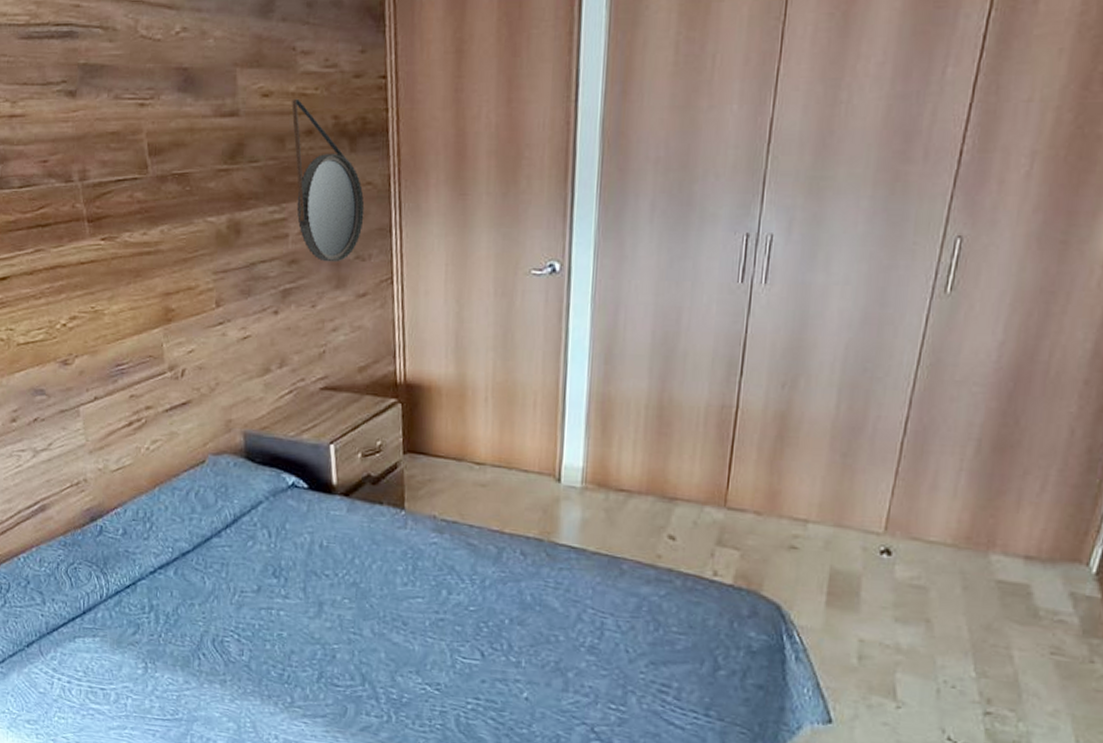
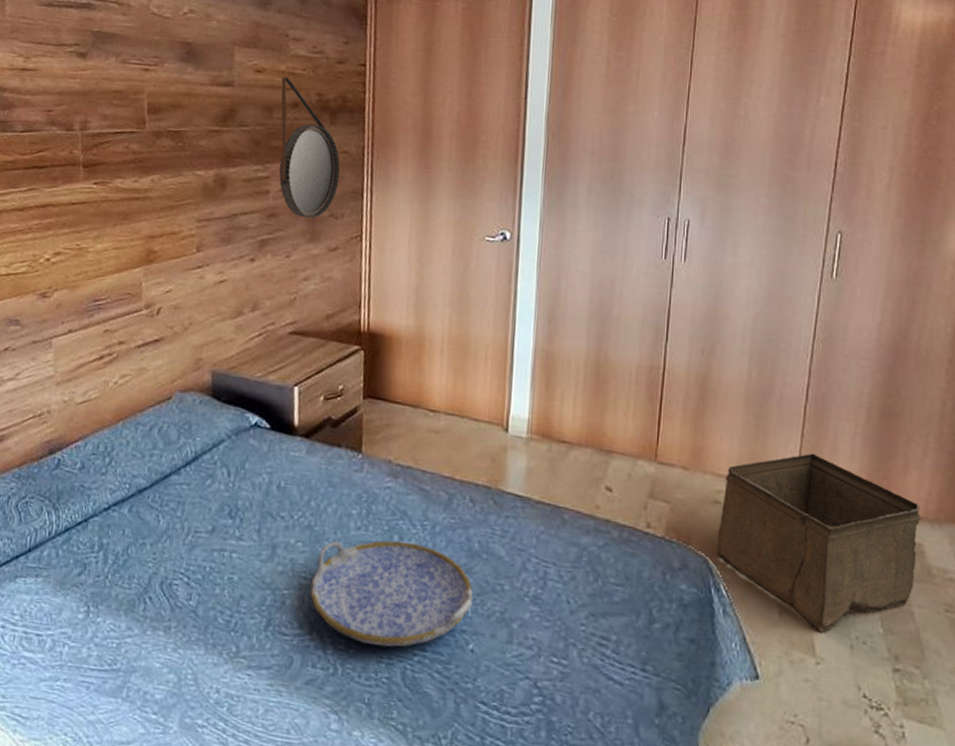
serving tray: none [360,595,527,697] -> present [310,540,474,648]
storage bin: none [791,492,1032,678] -> present [717,453,921,633]

